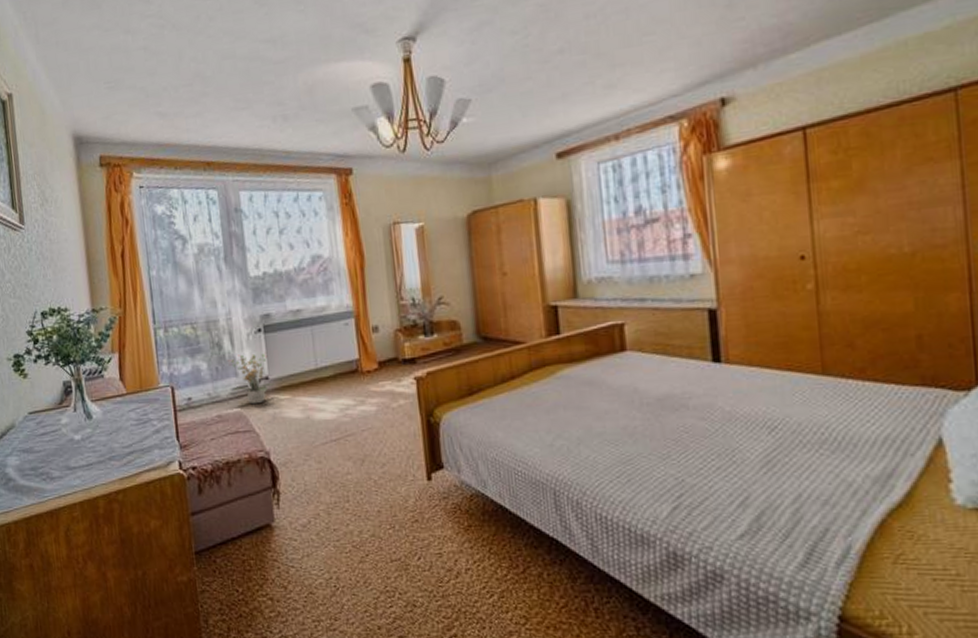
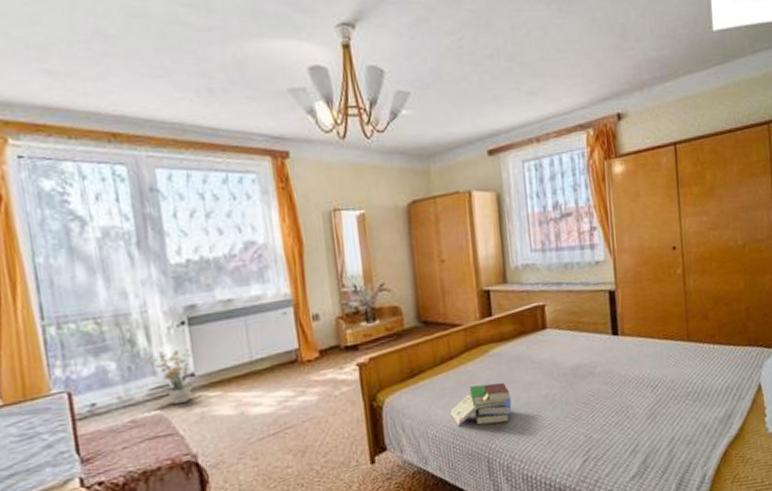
book: none [512,407,583,454] -> present [450,382,512,427]

